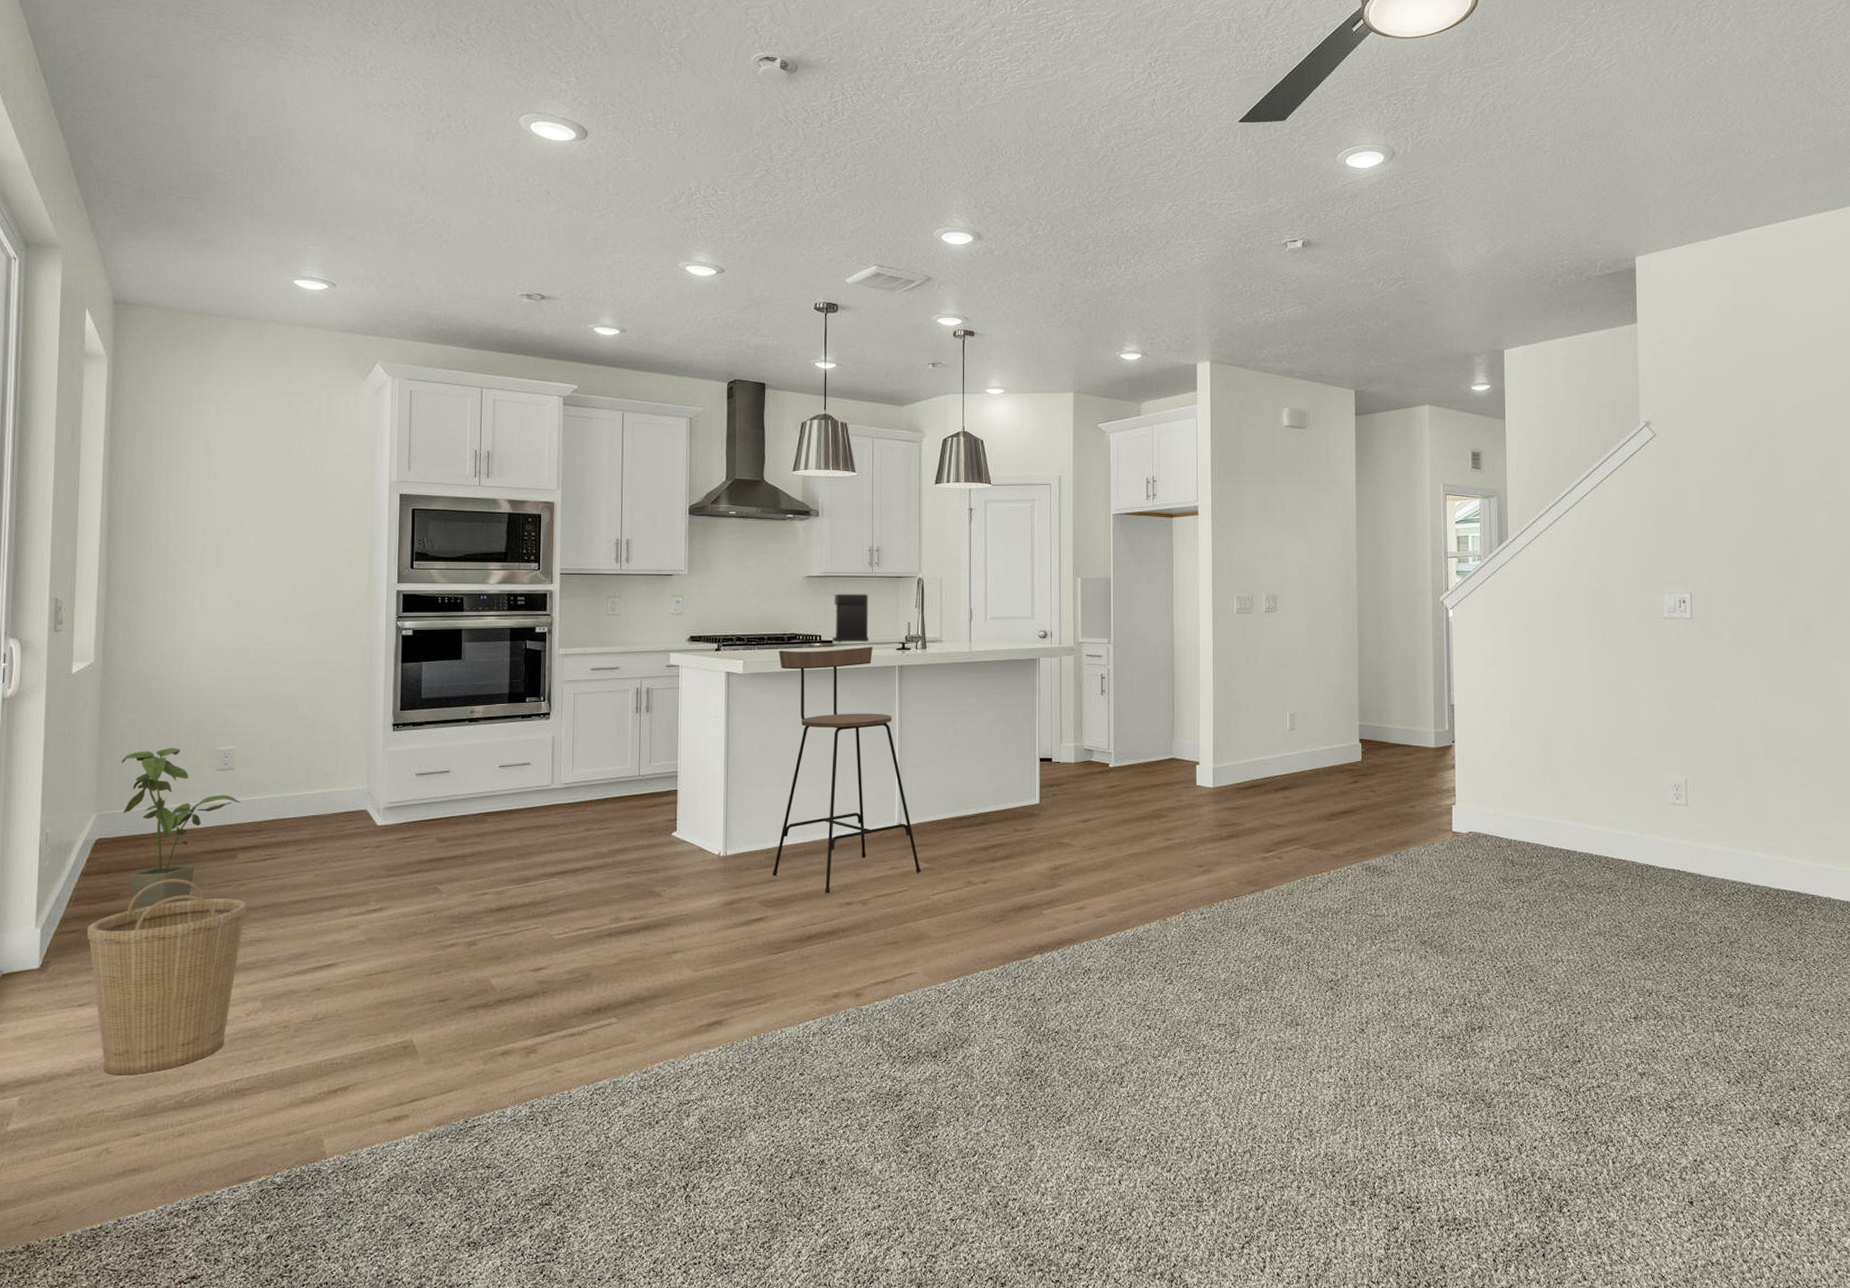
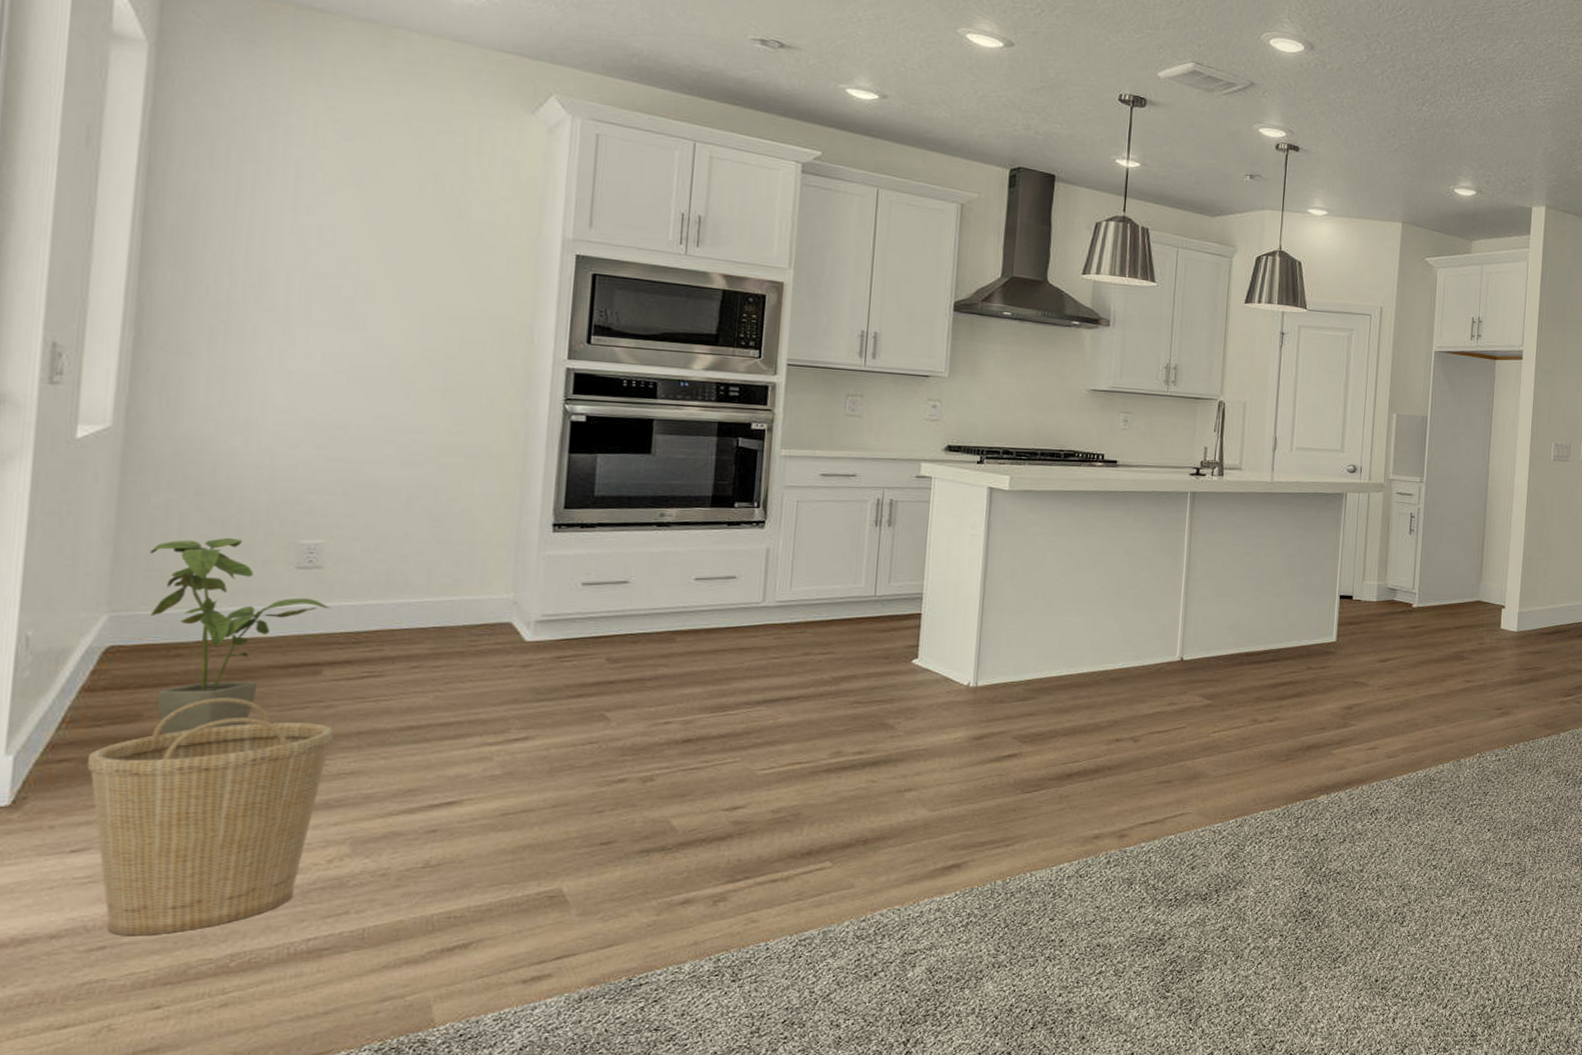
bar stool: present [772,646,921,894] -> none [1030,468,1202,730]
coffee maker: present [832,593,870,643] -> none [1117,411,1161,466]

